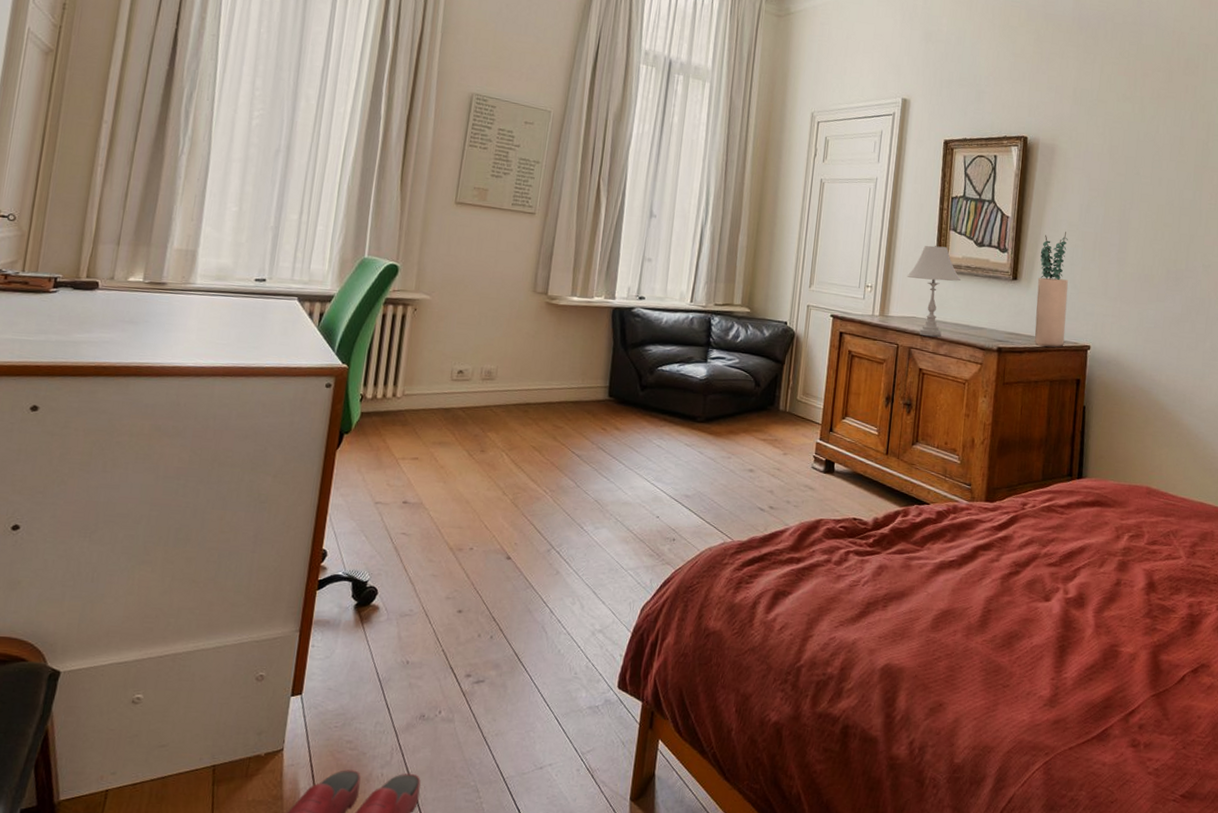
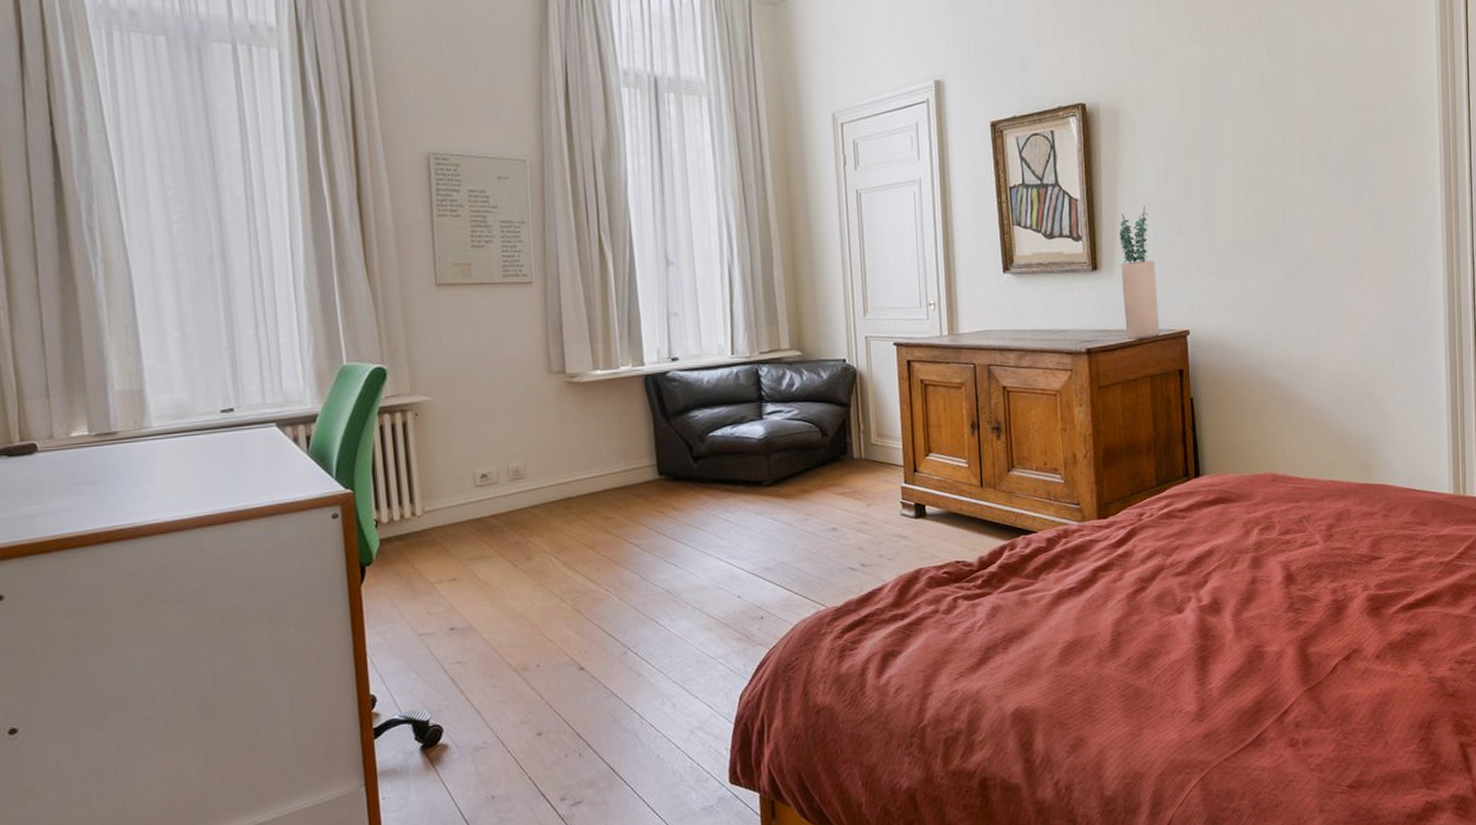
table lamp: present [907,245,961,337] -> none [972,245,1034,350]

